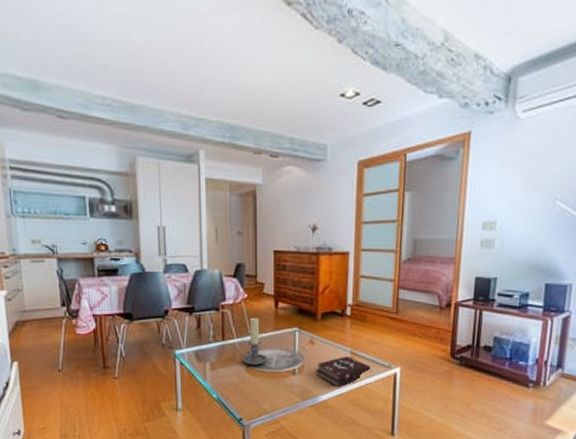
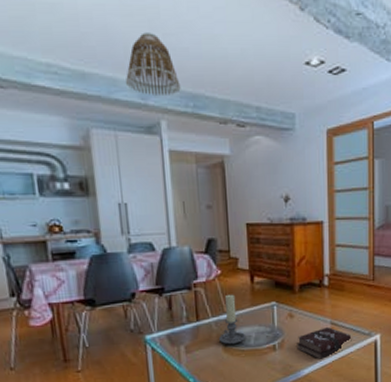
lamp shade: none [169,67,220,126] -> present [125,33,181,95]

